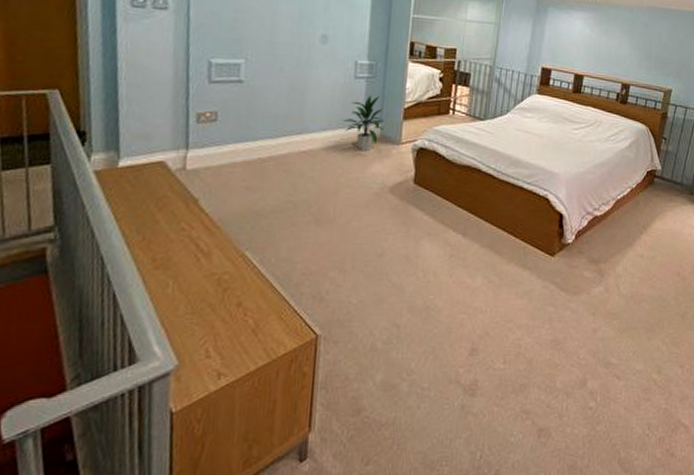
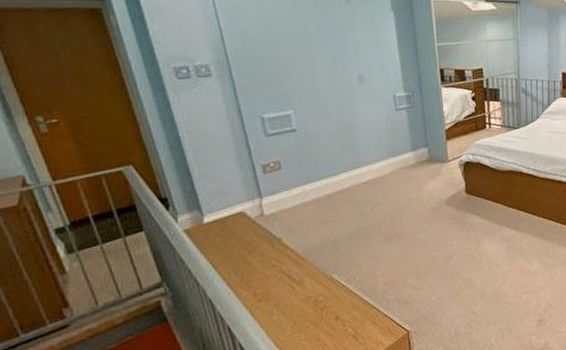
indoor plant: present [342,94,384,152] -> none [392,122,430,174]

